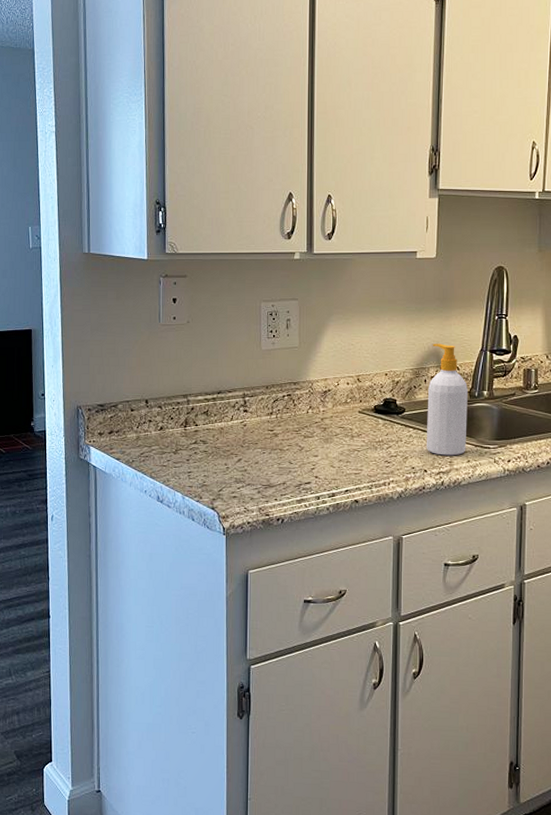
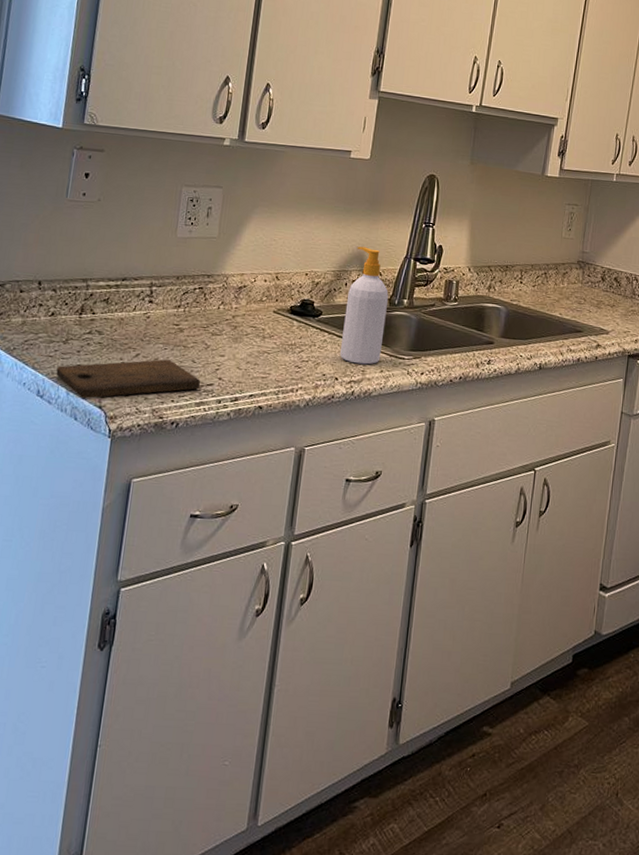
cutting board: none [171,462,298,502] -> present [56,359,200,399]

